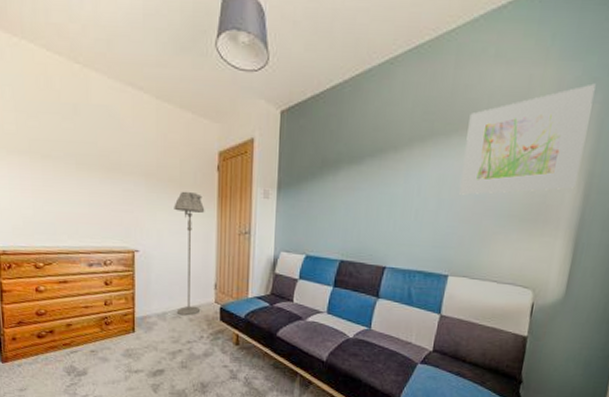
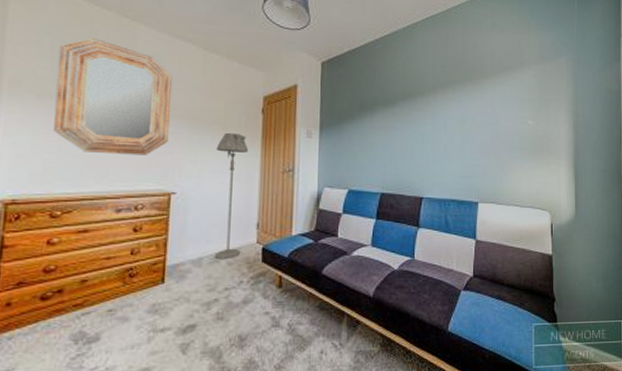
home mirror: none [19,87,129,213] -> present [54,37,173,155]
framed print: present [459,83,596,195] -> none [479,47,567,132]

